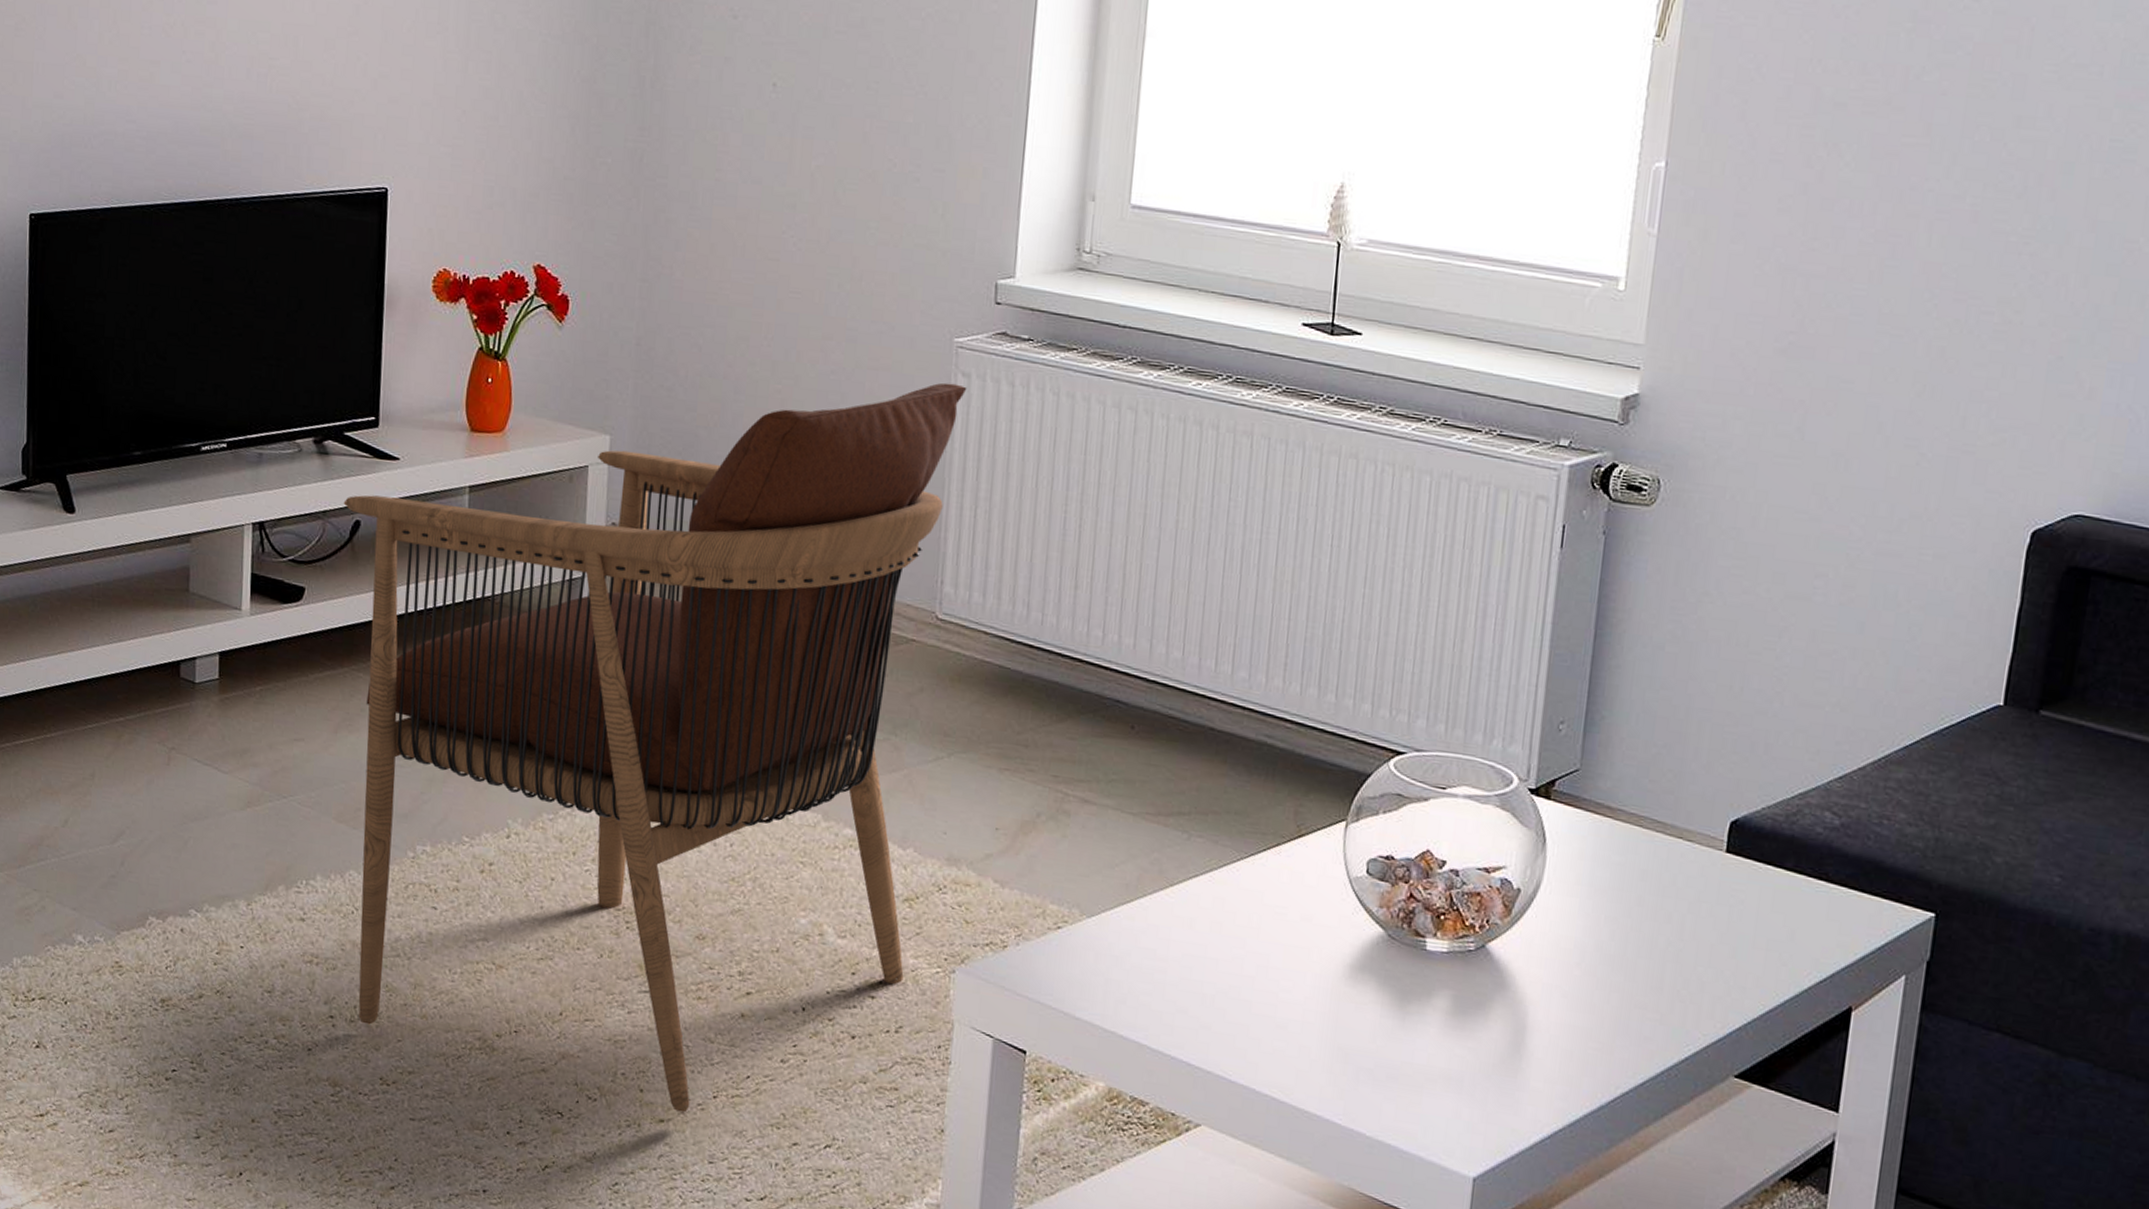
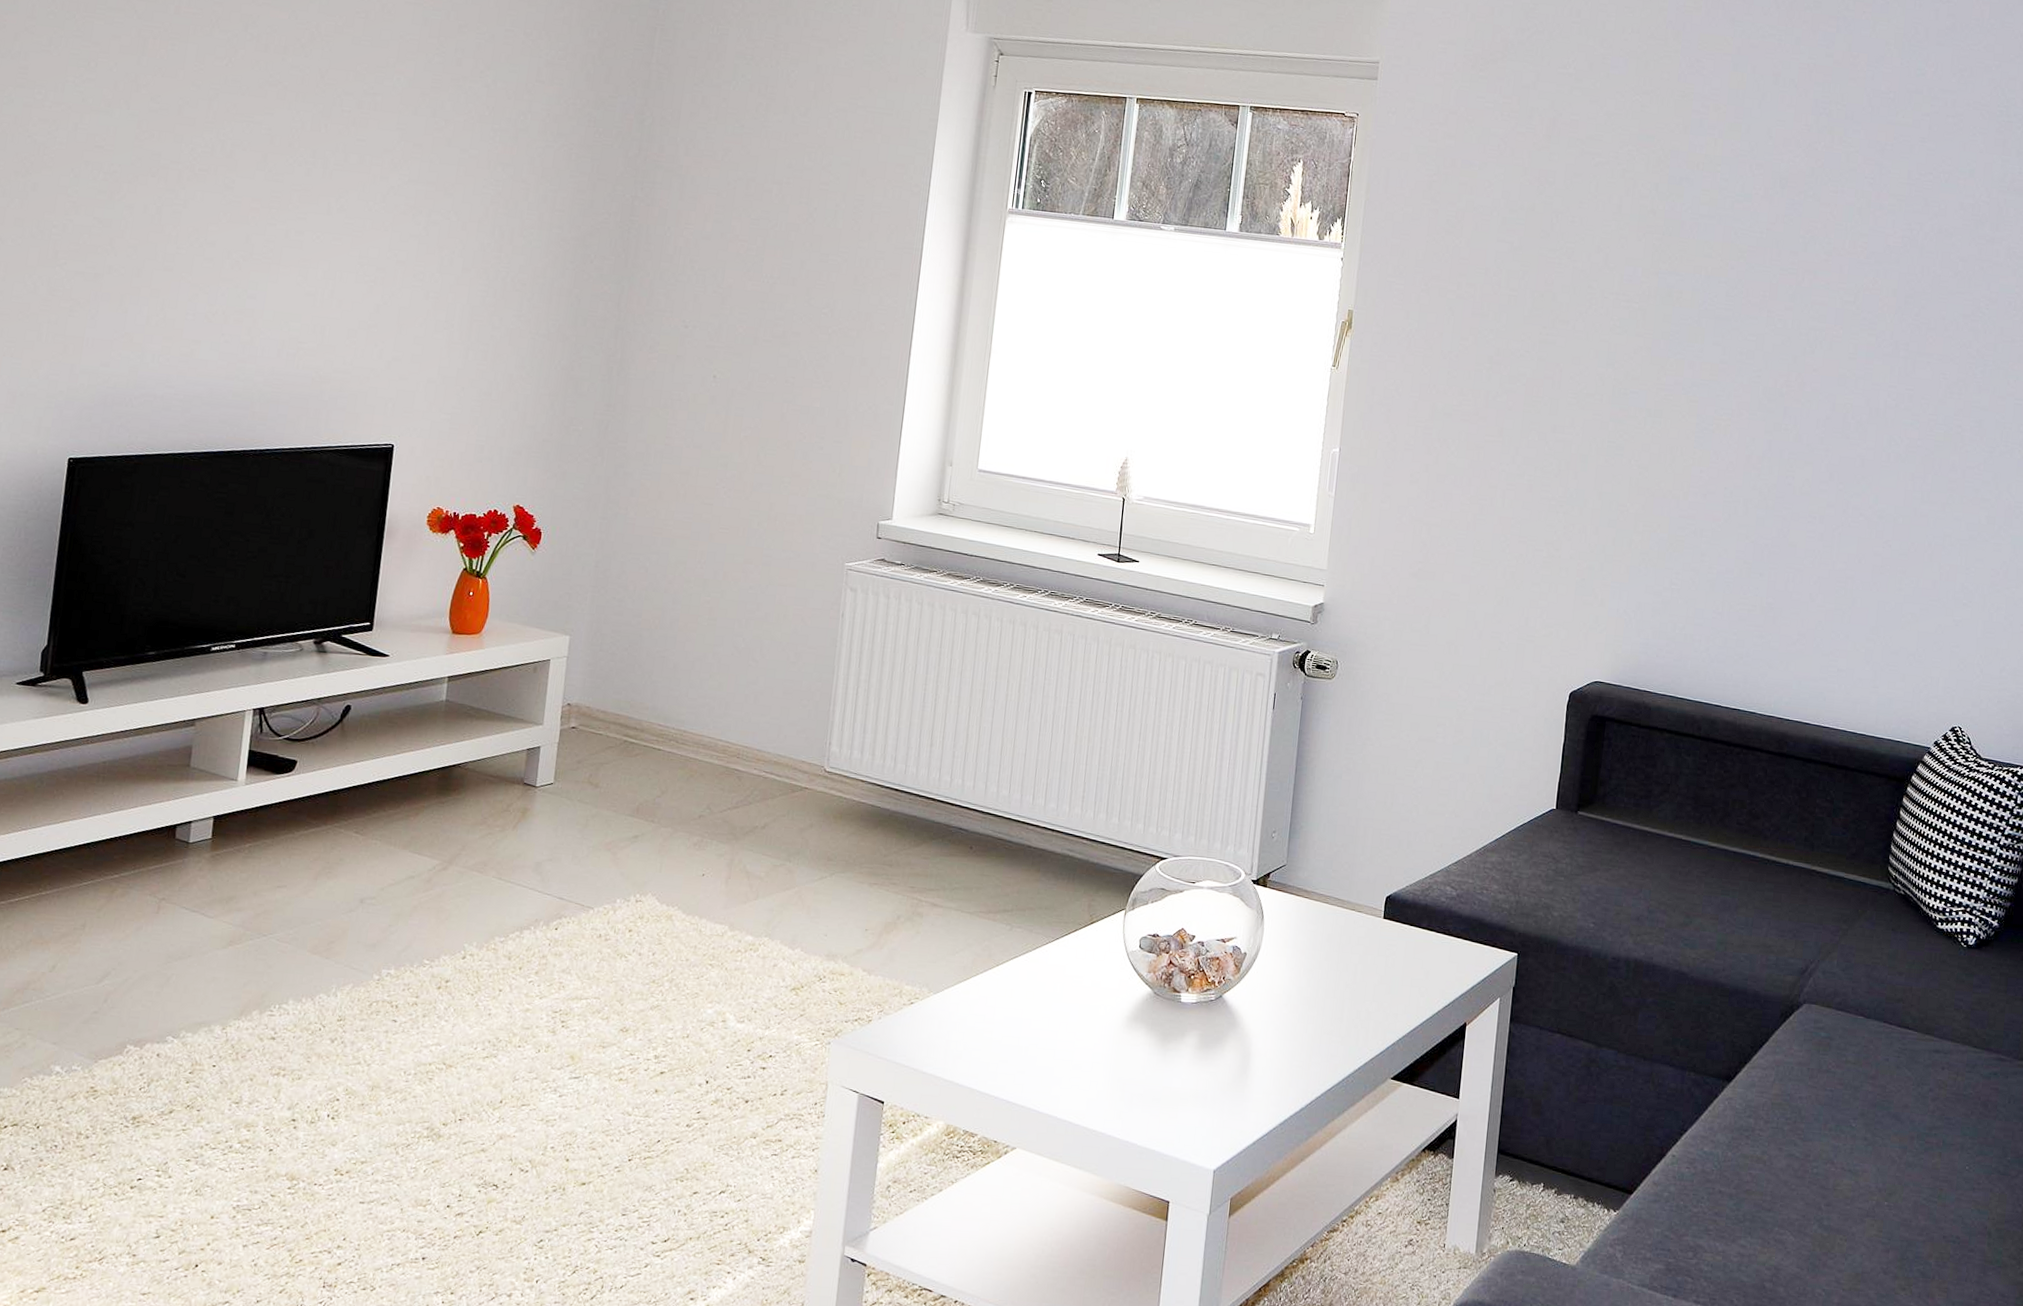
armchair: present [343,382,967,1113] -> none [319,595,854,1175]

